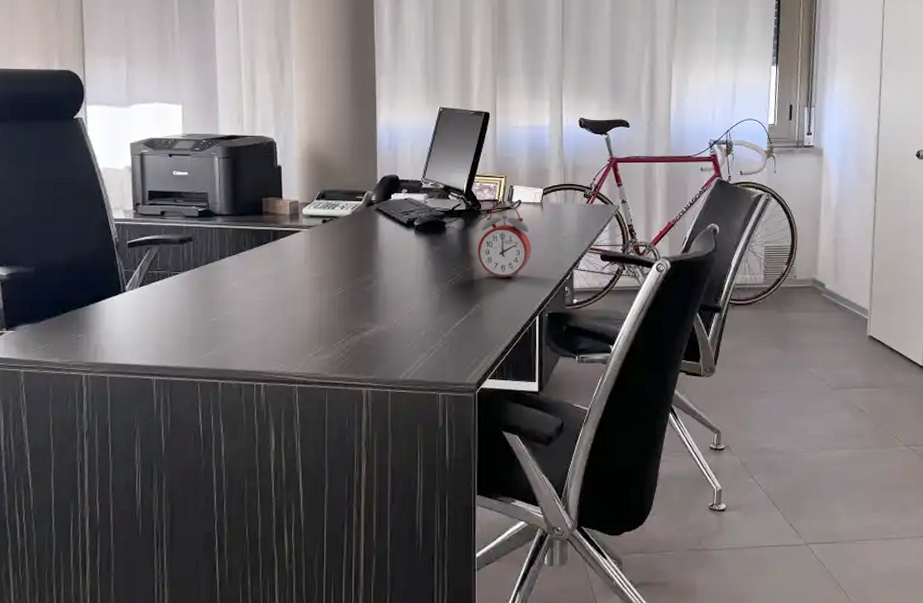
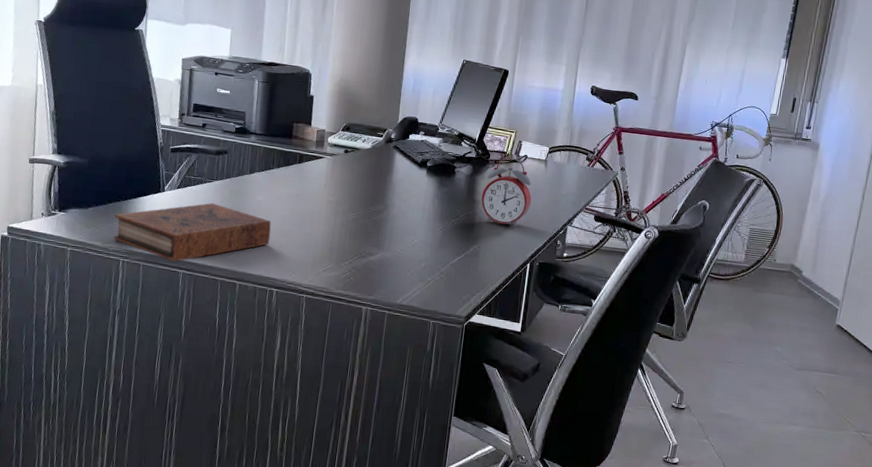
book: none [72,298,251,369] -> present [114,203,271,262]

